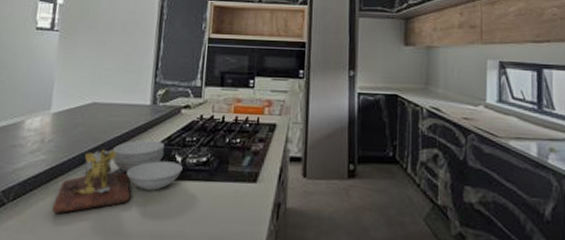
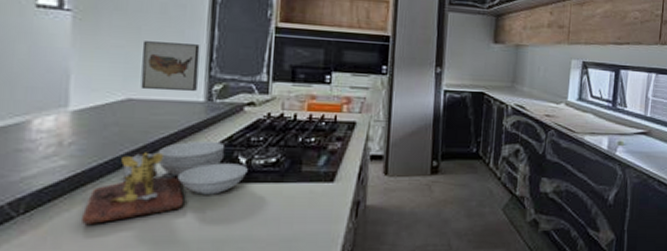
wall art: none [103,54,149,95] -> present [141,41,200,91]

